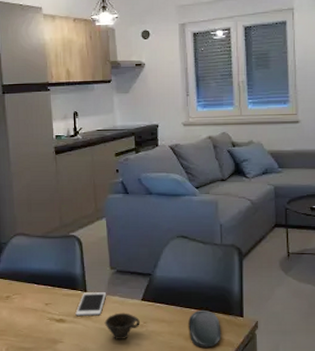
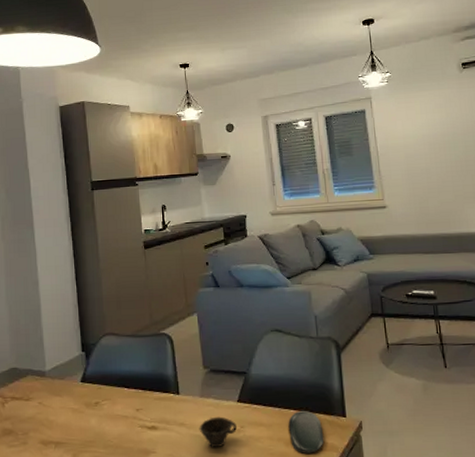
cell phone: present [75,292,107,316] -> none [168,394,201,422]

